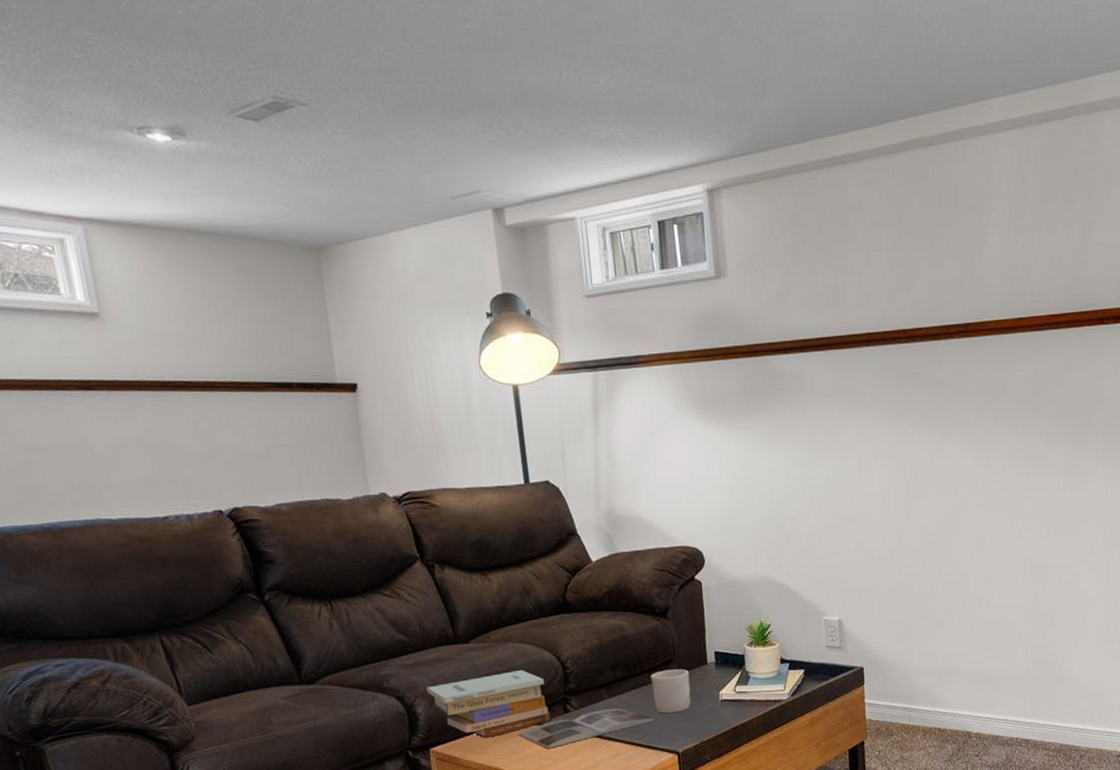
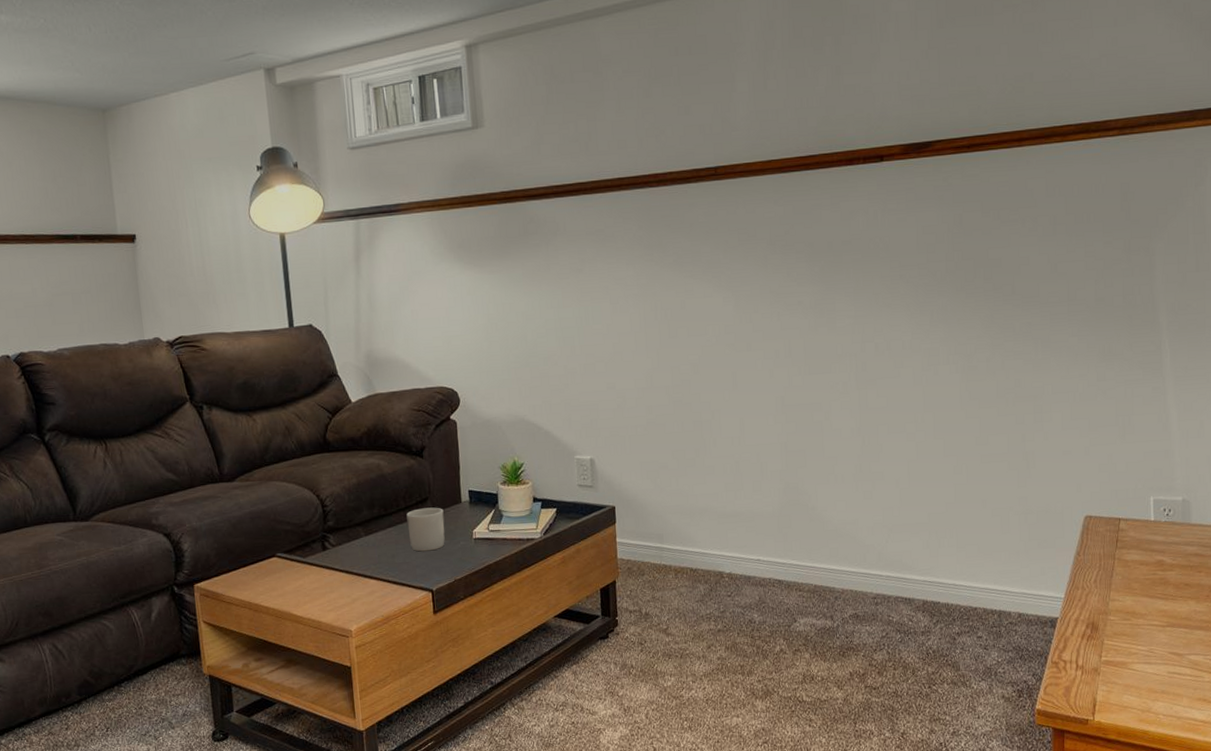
books: present [426,670,551,739] -> none [192,508,310,575]
magazine: present [518,708,657,749] -> none [279,546,412,586]

